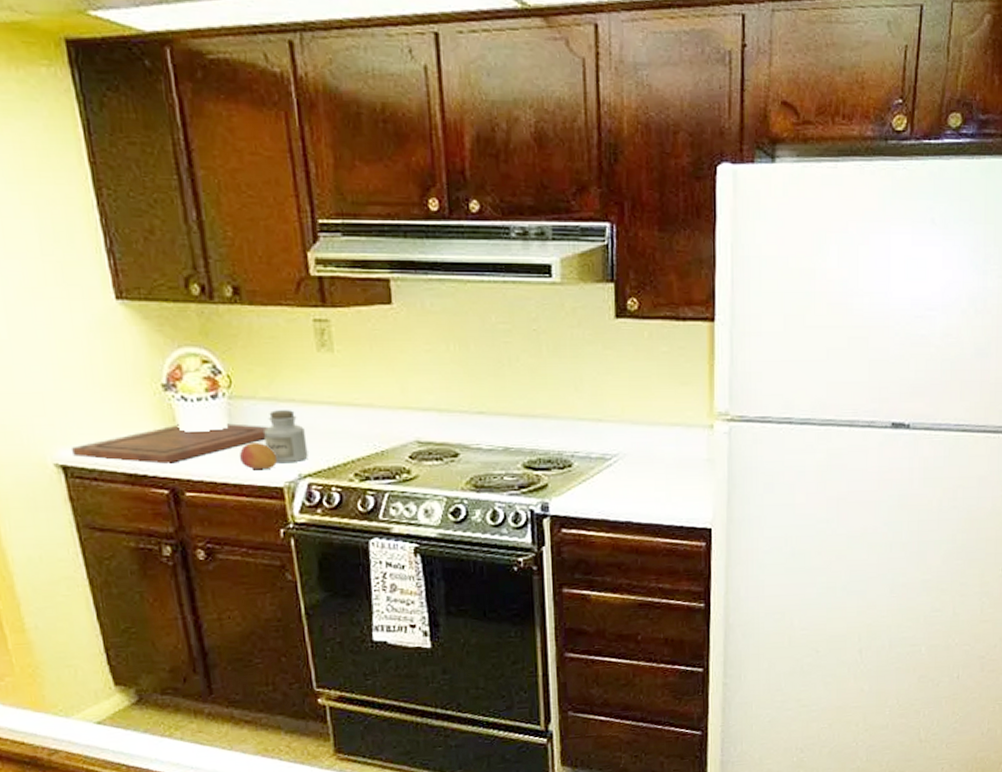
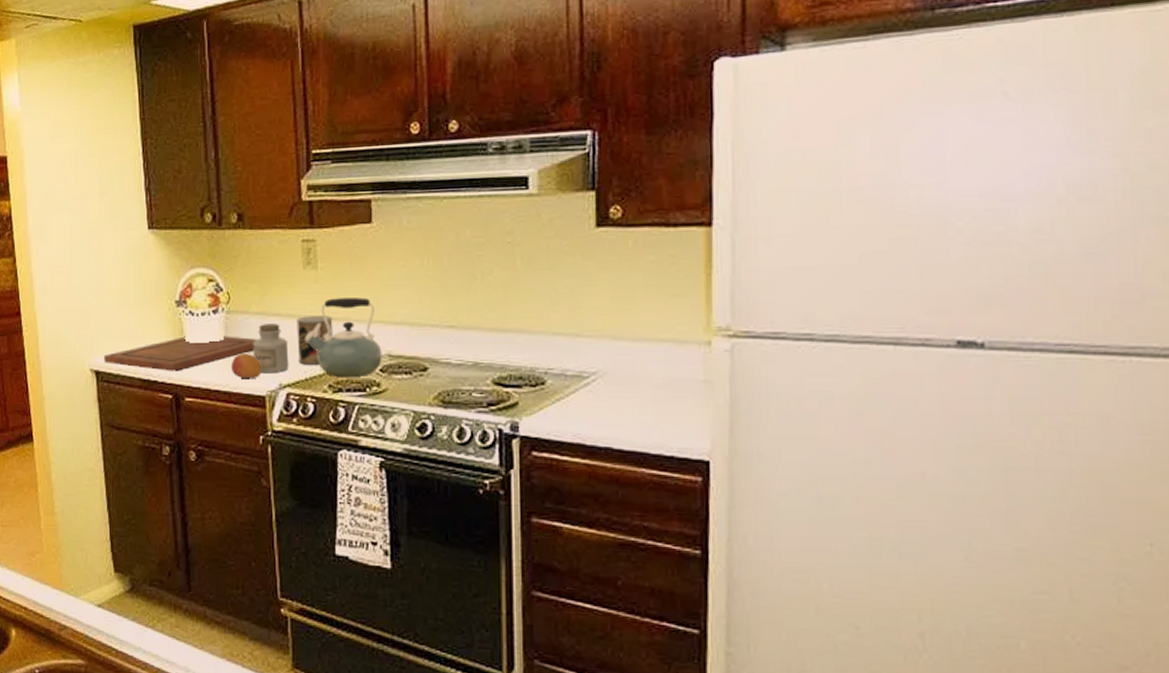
tin can: none [313,401,356,454] -> present [297,316,333,365]
kettle: none [325,383,411,465] -> present [305,297,382,376]

